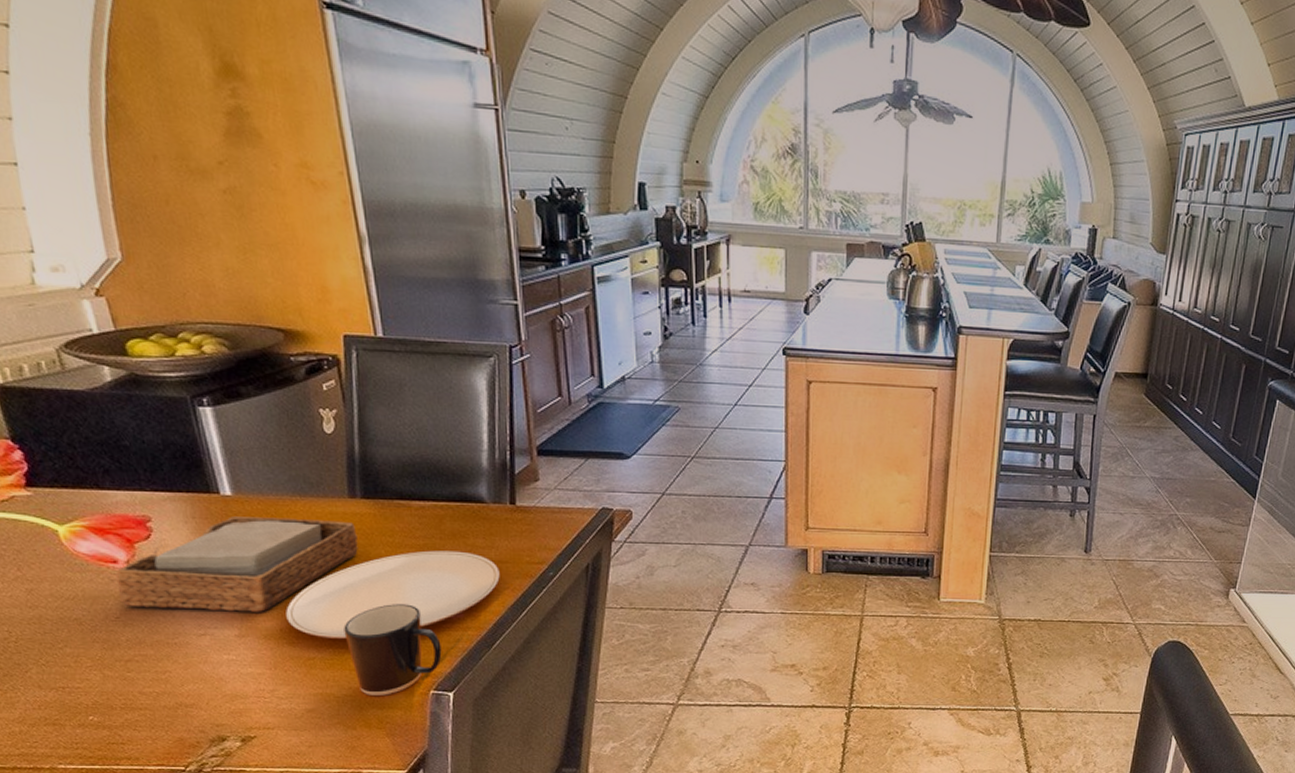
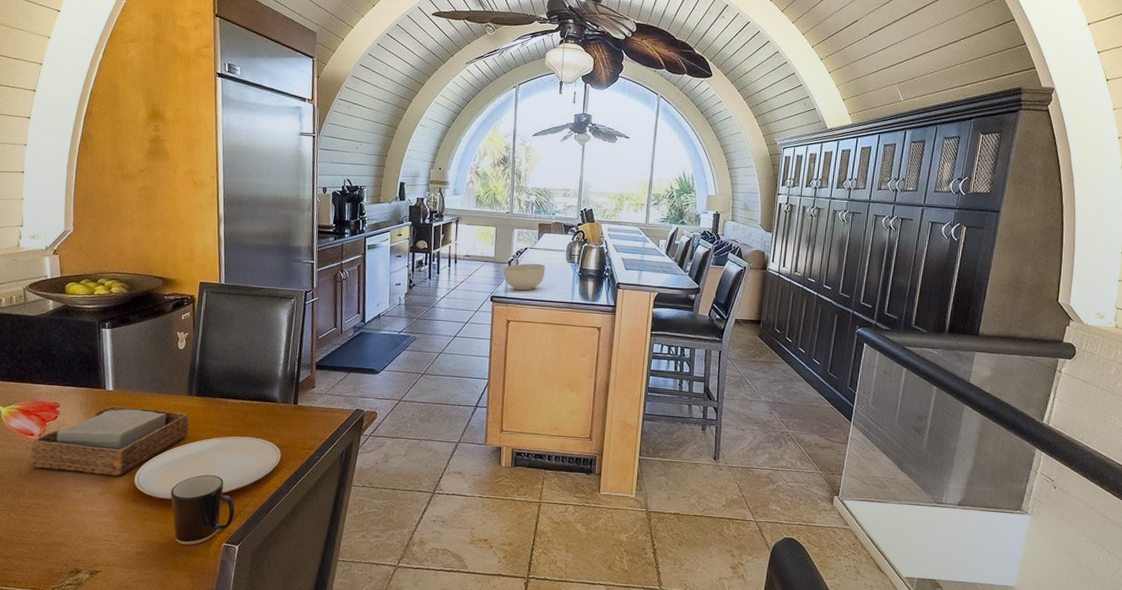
bowl: none [797,301,859,340] -> present [502,263,546,291]

